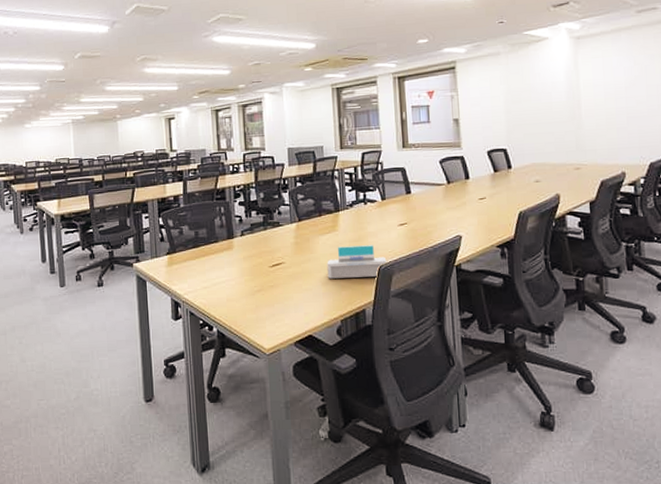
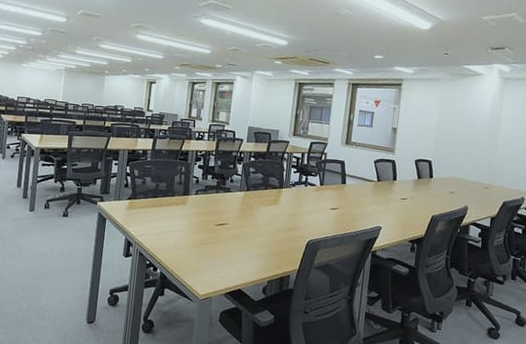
tissue box: present [327,245,387,279] -> none [263,218,315,249]

